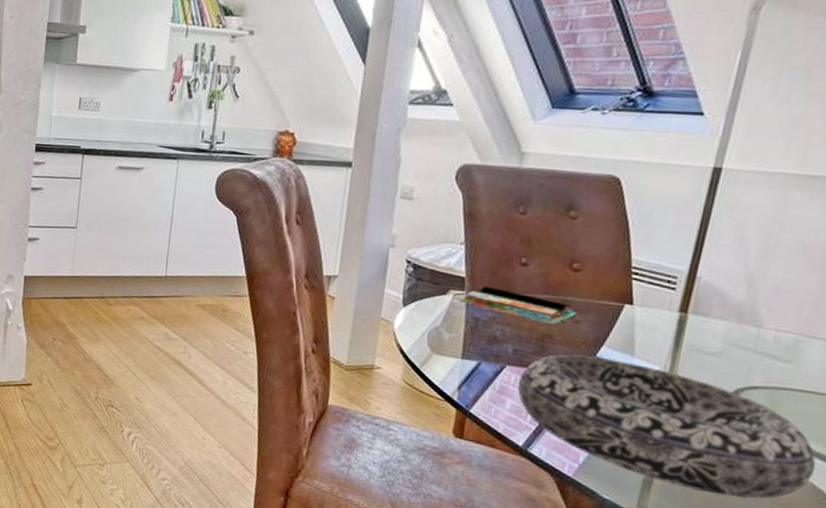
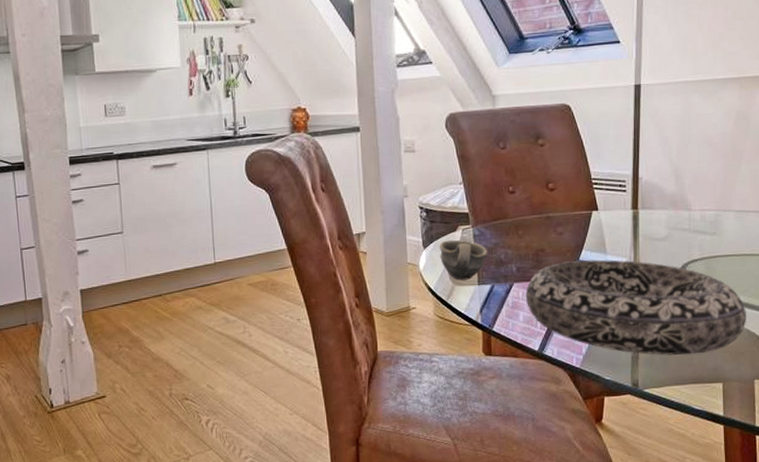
cup: none [420,302,481,351] -> present [440,239,488,280]
book: present [458,285,577,324] -> none [466,216,559,240]

